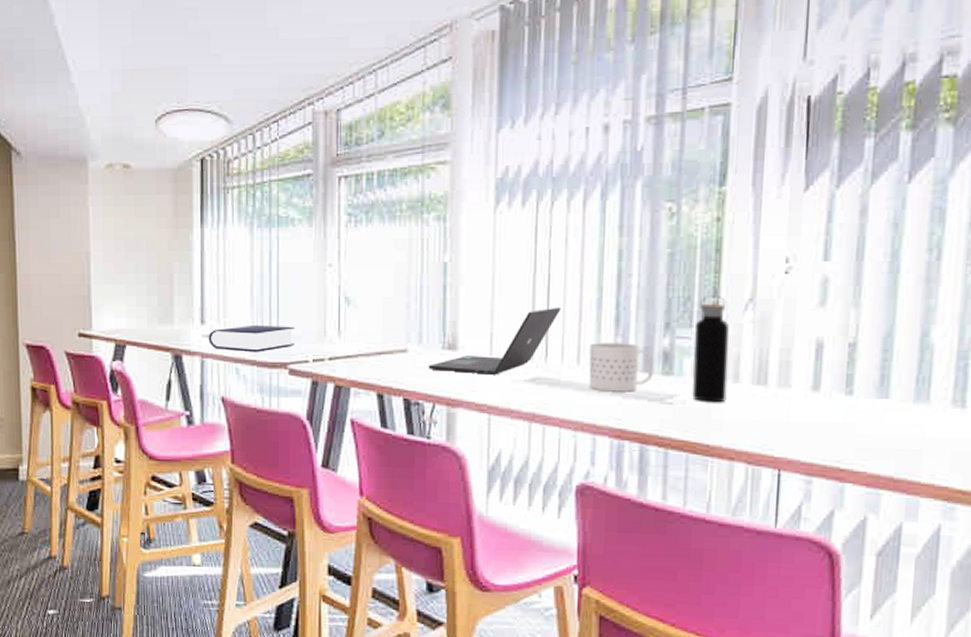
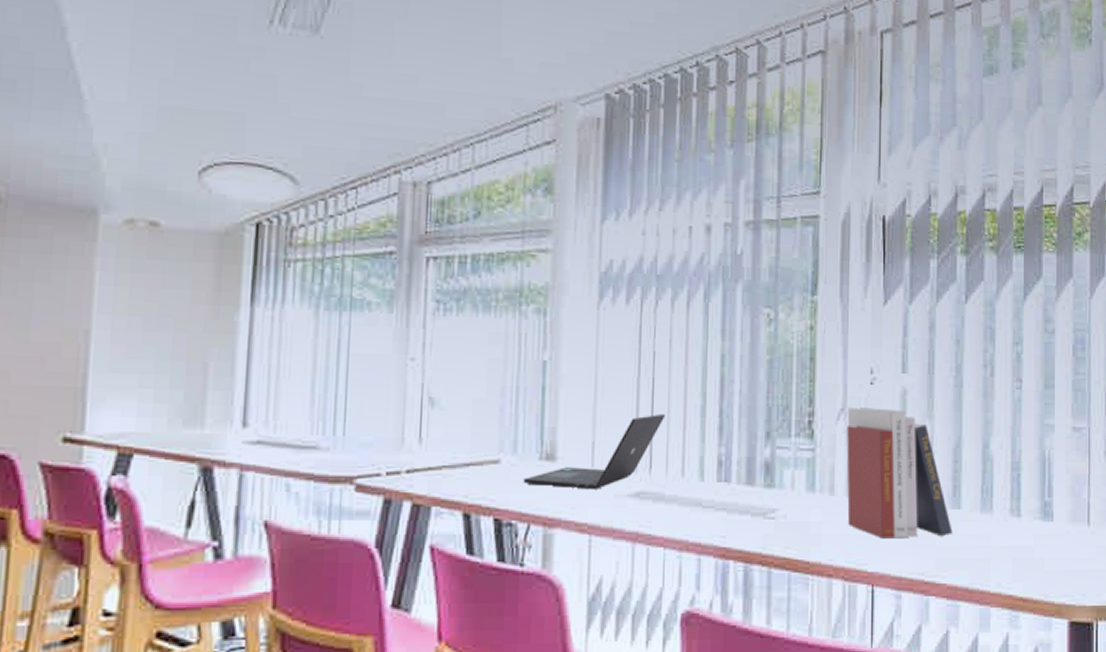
book: present [208,324,294,352] -> none [251,429,365,464]
mug: present [588,343,654,392] -> none [693,453,756,507]
water bottle: present [691,295,729,402] -> none [791,404,825,515]
books: none [753,297,877,426] -> present [846,407,953,539]

